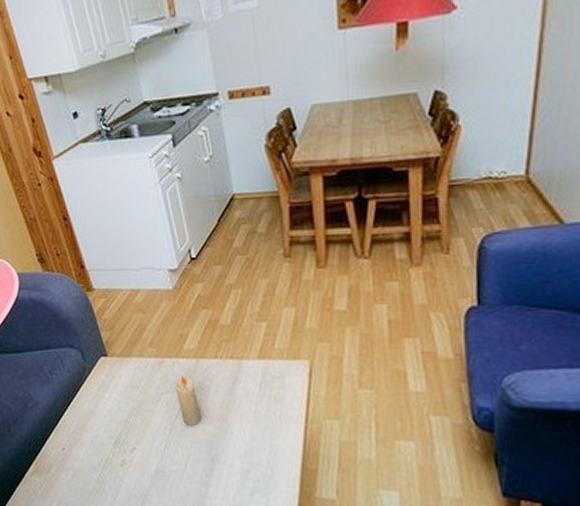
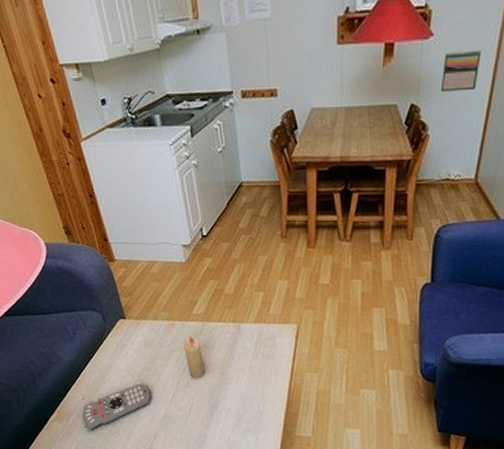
remote control: none [62,433,140,486] -> present [82,384,151,430]
calendar: none [470,19,521,73] -> present [440,50,482,92]

